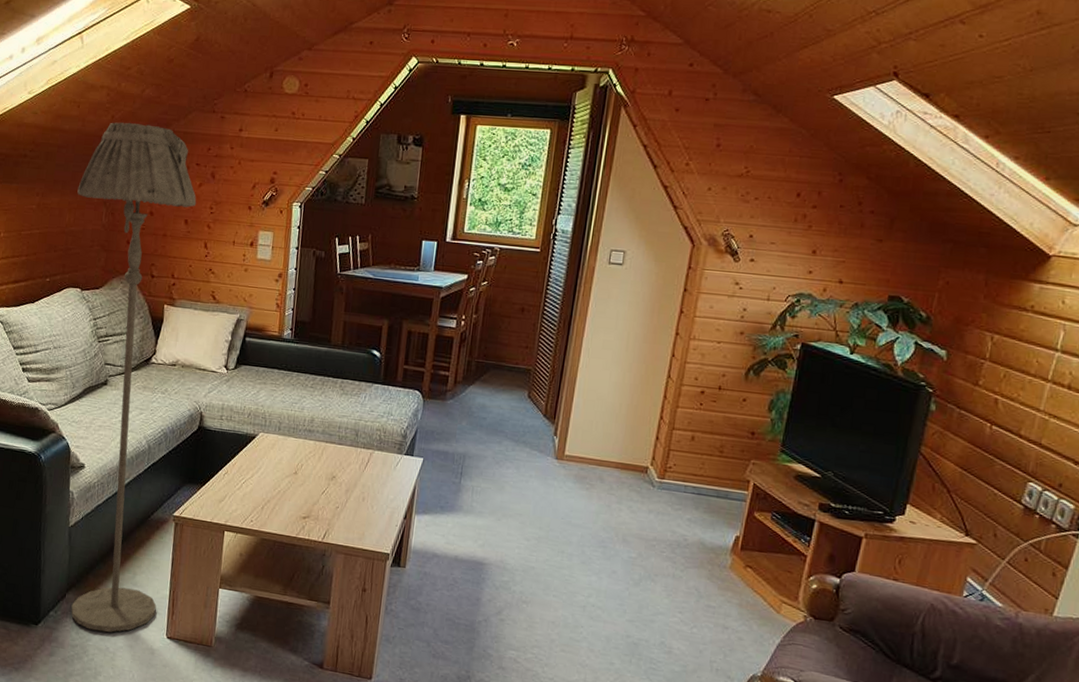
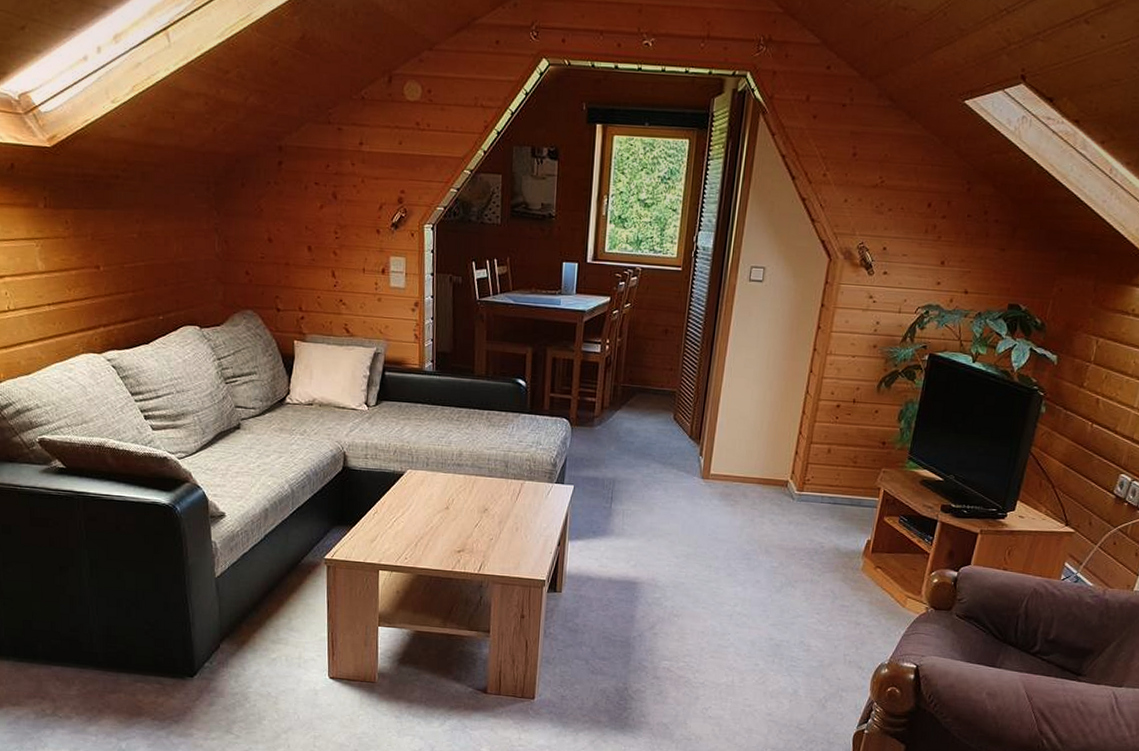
floor lamp: present [71,122,197,633] -> none [183,135,319,678]

